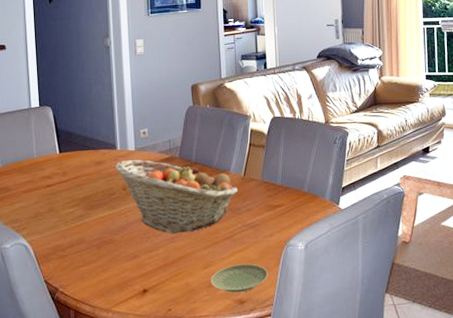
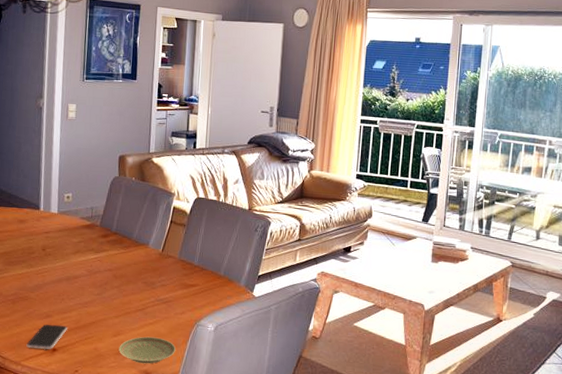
fruit basket: present [115,159,238,233] -> none [37,221,155,300]
smartphone: none [115,264,156,292] -> present [26,324,67,350]

